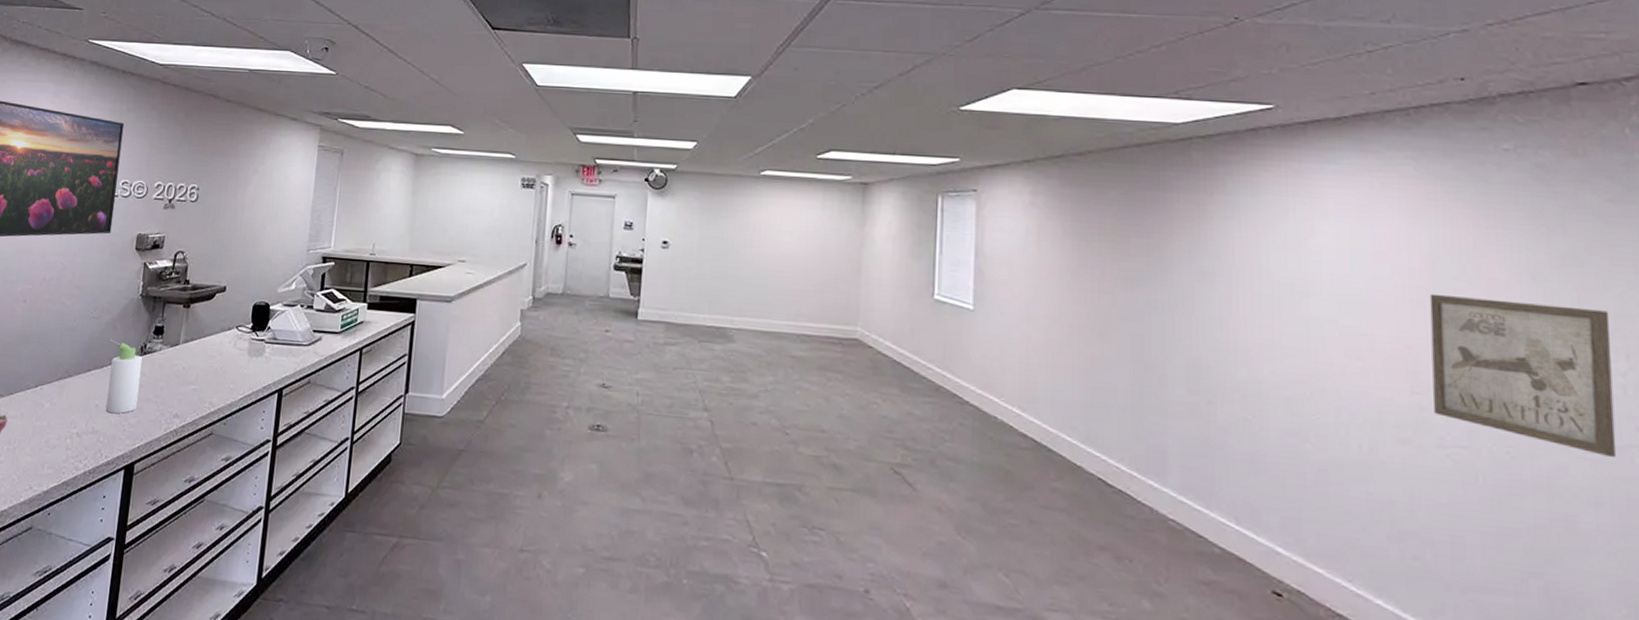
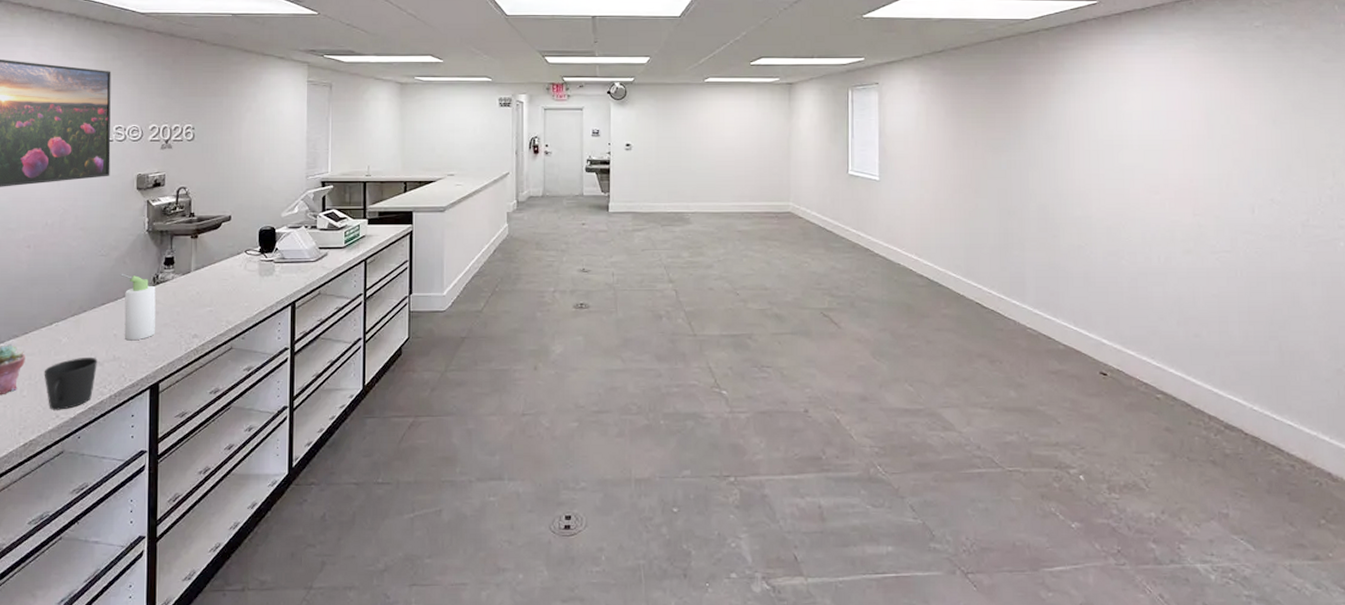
cup: none [23,426,77,482] -> present [44,357,97,410]
wall art: present [1429,293,1617,458] -> none [1205,139,1326,249]

